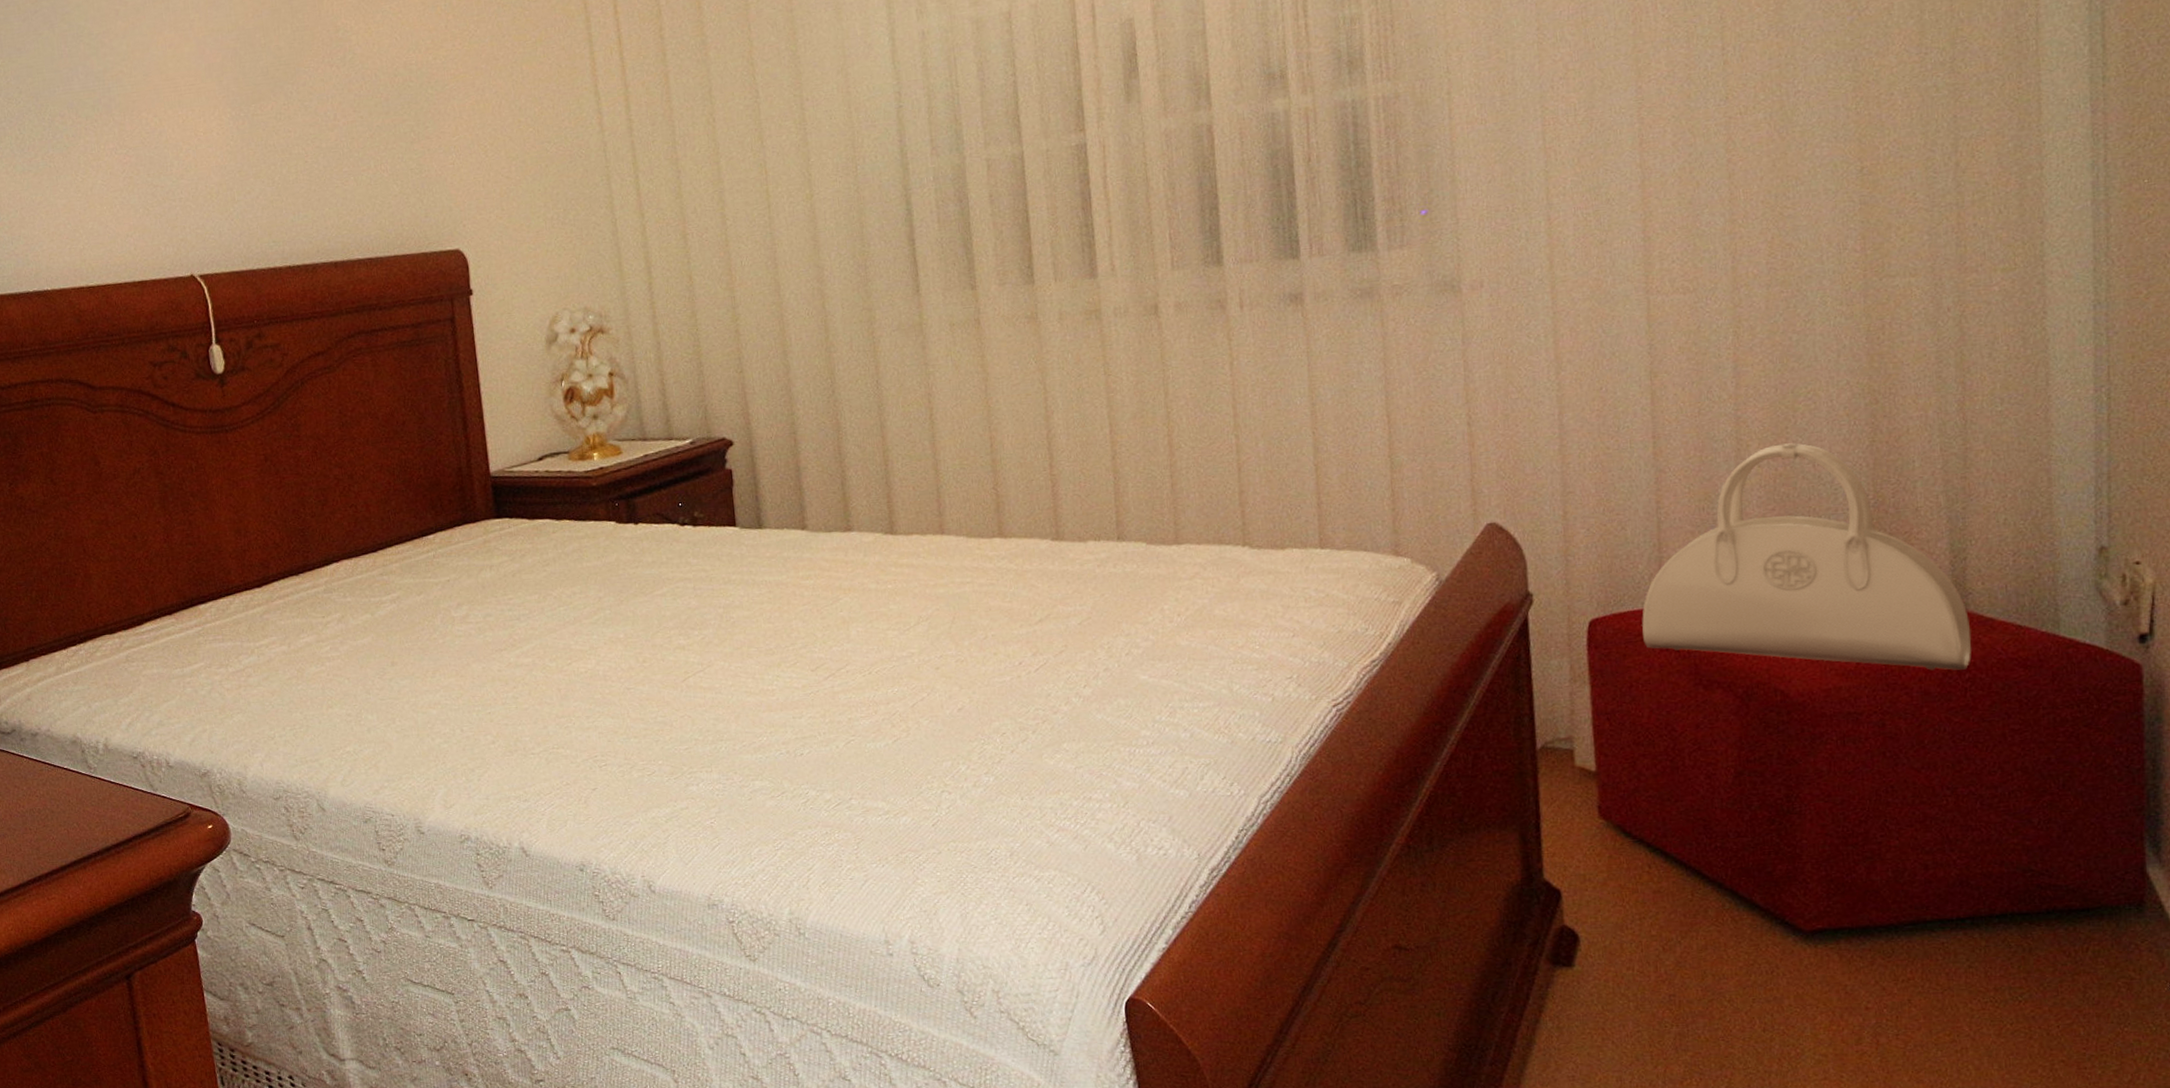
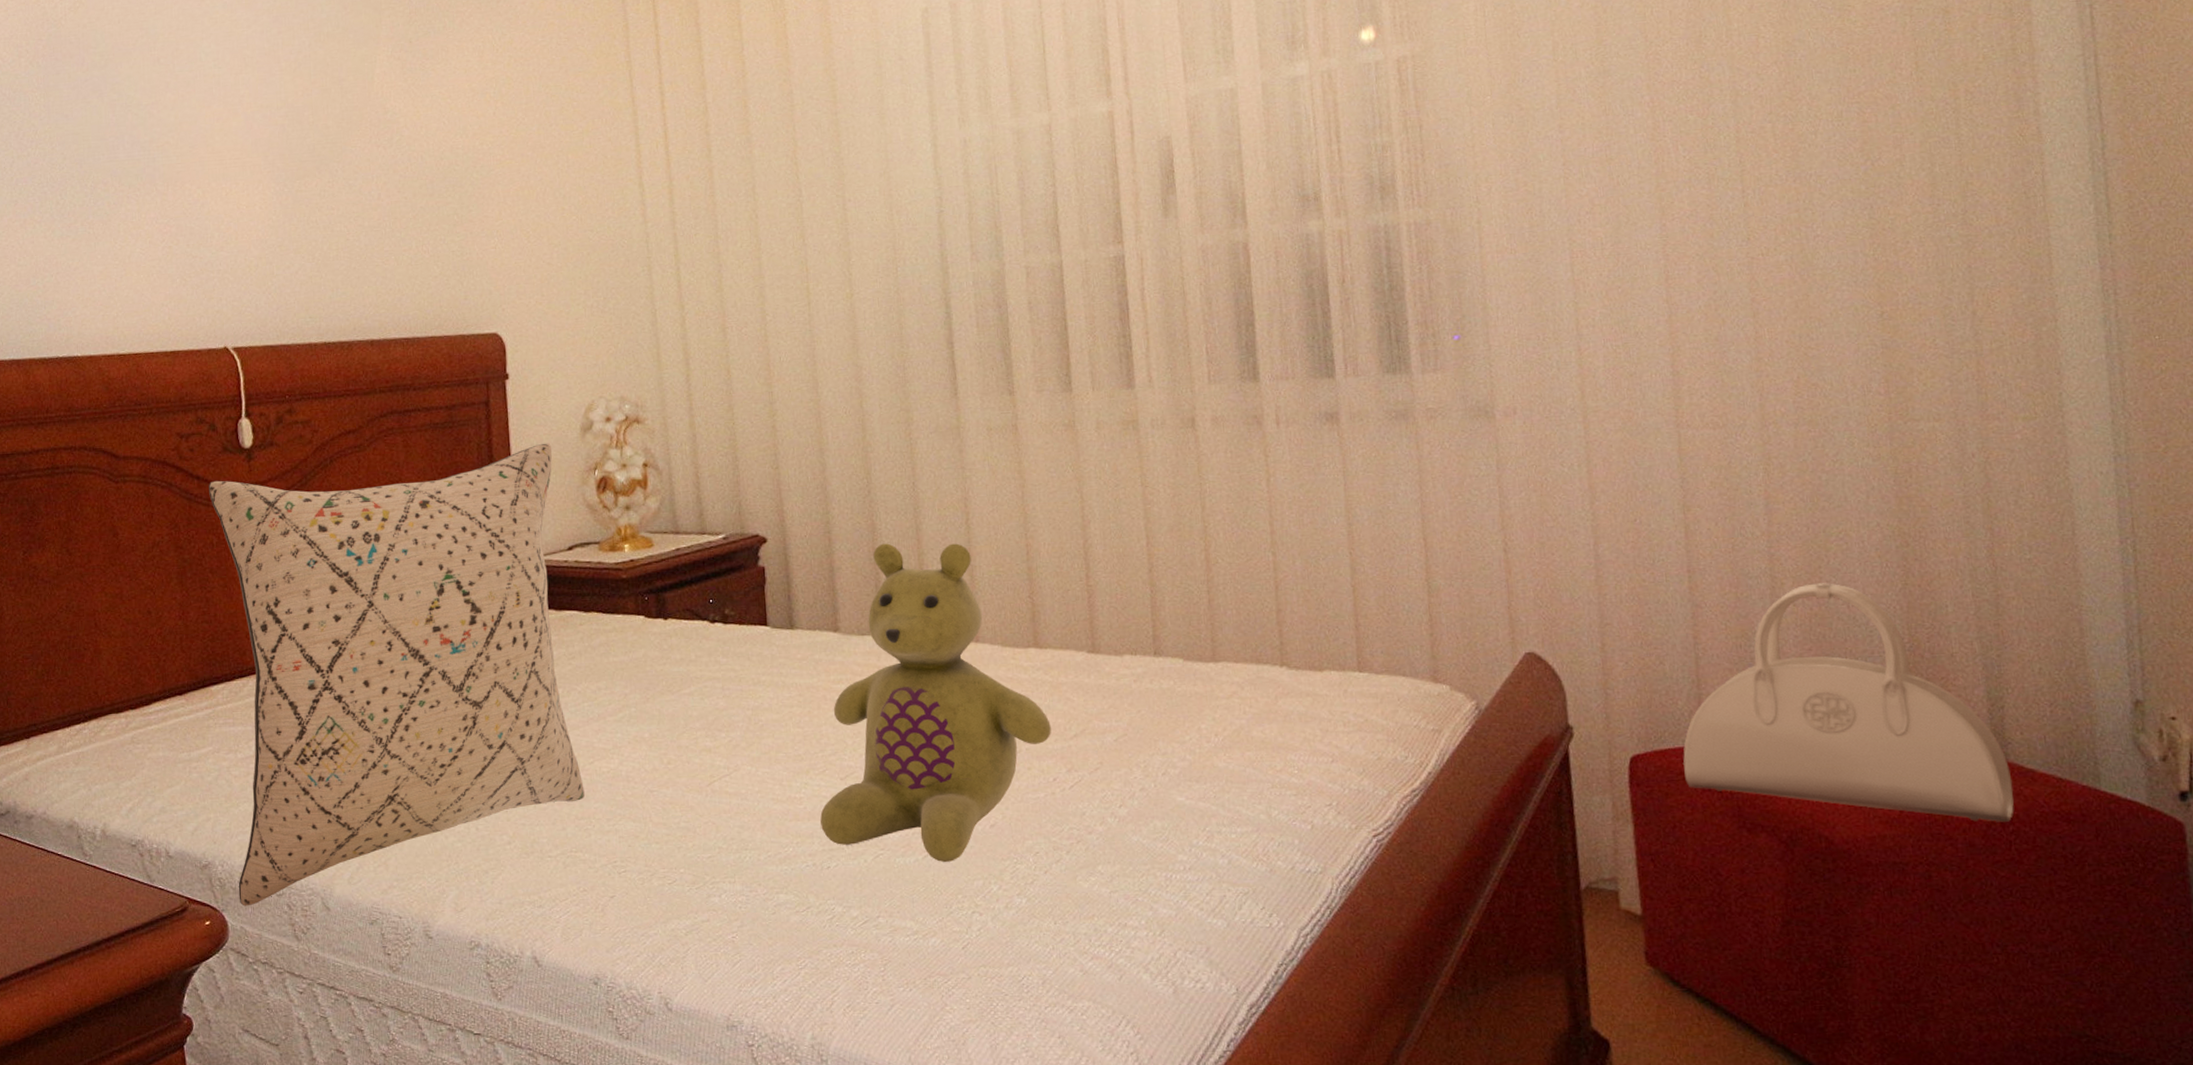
pillow: none [184,356,564,810] -> present [209,443,585,906]
stuffed bear: none [792,438,1017,746] -> present [820,543,1051,863]

